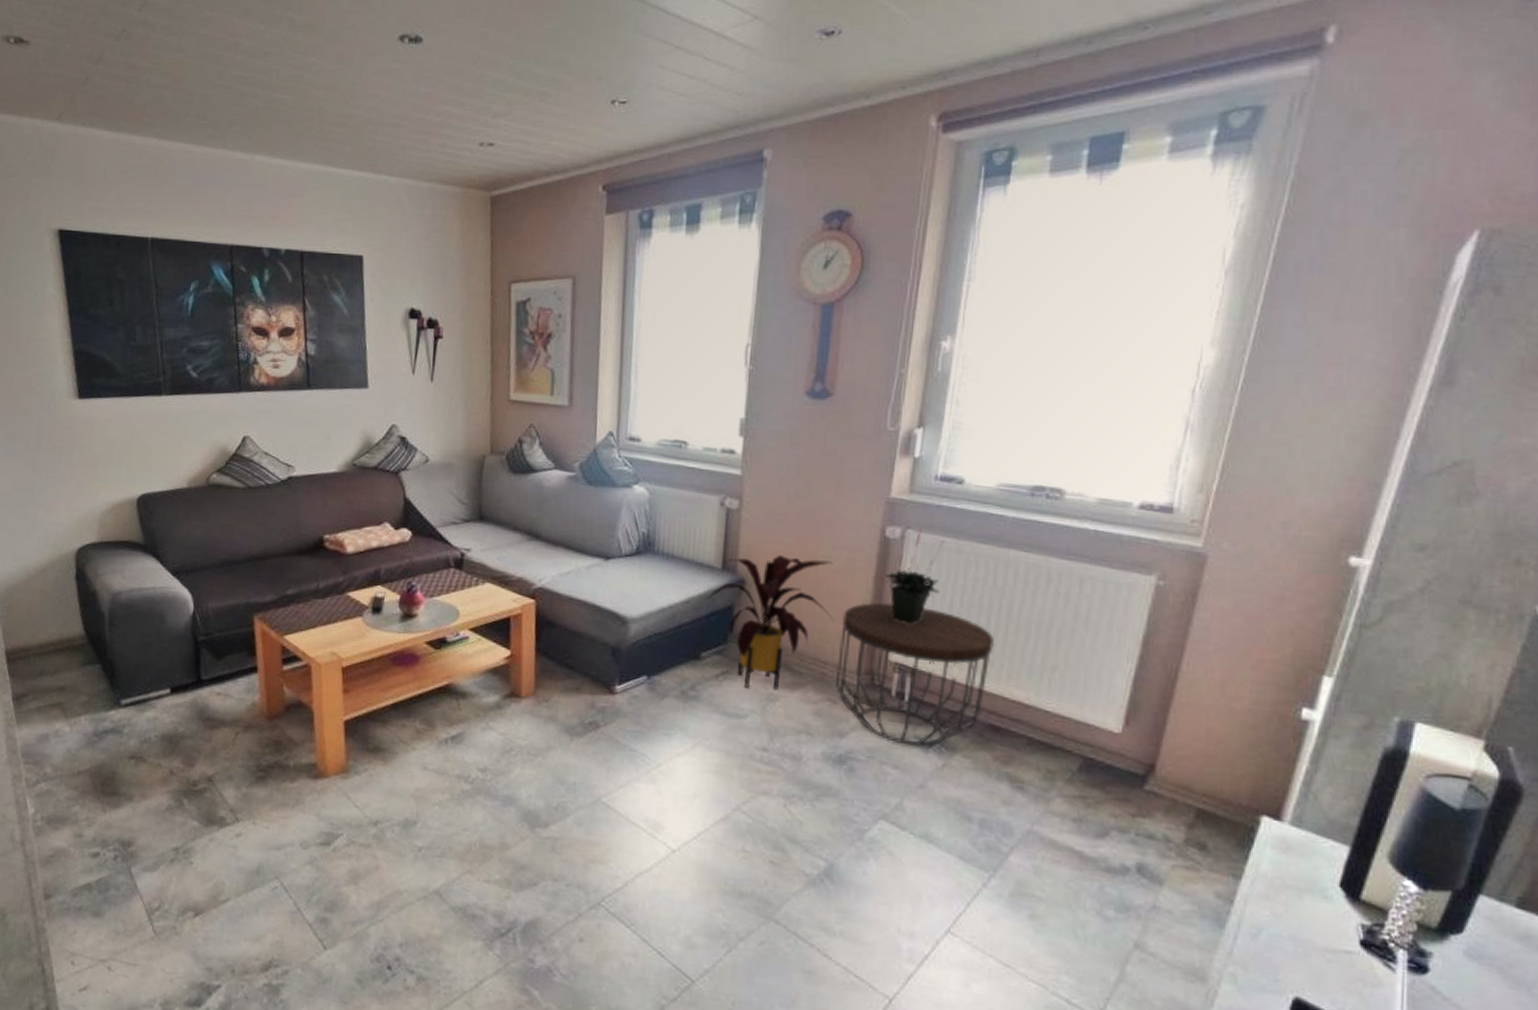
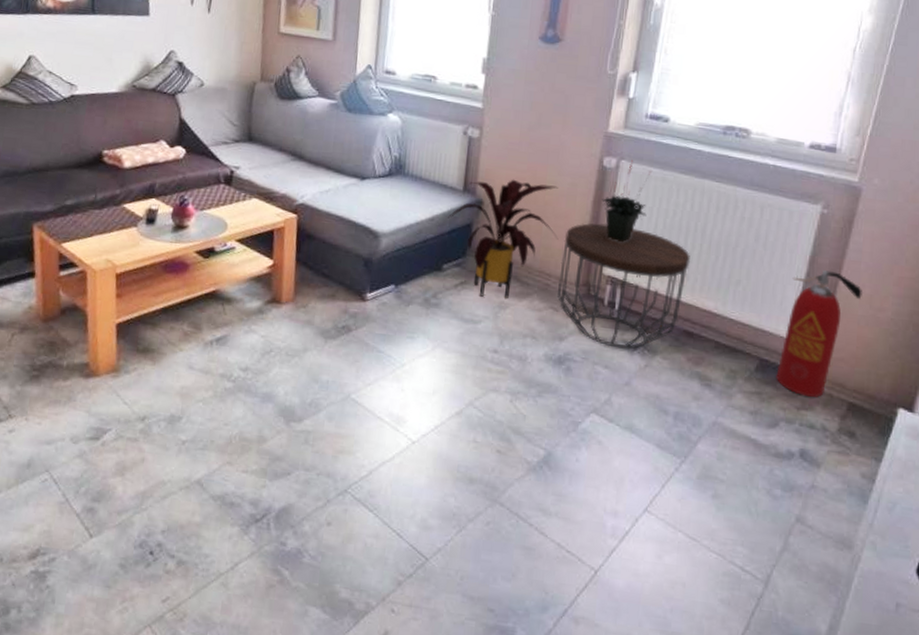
fire extinguisher: none [1104,653,1211,803] -> present [776,270,862,397]

